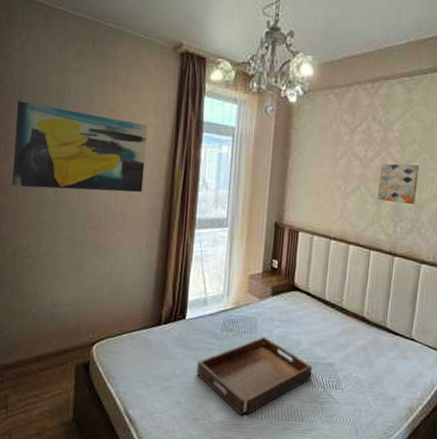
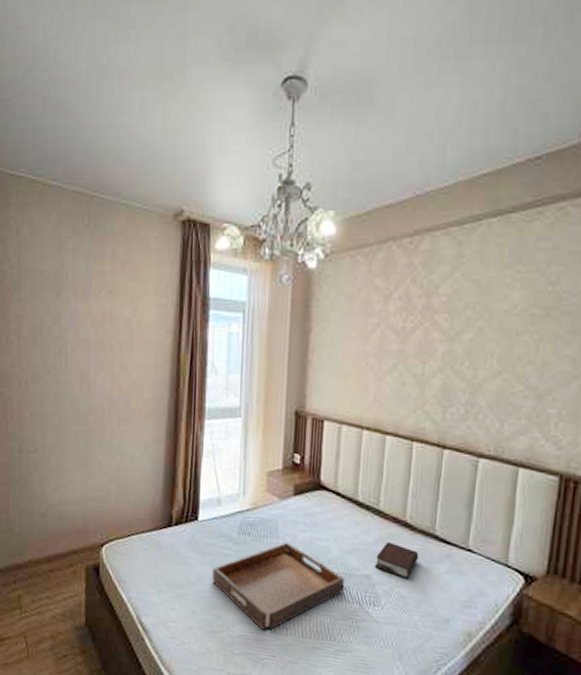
wall art: present [12,101,147,193] -> none [15,287,149,381]
bible: none [337,334,373,366] -> present [374,541,419,580]
wall art: present [377,163,420,205] -> none [419,335,475,385]

